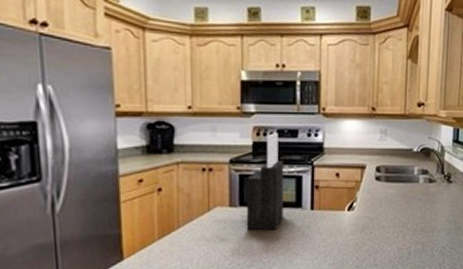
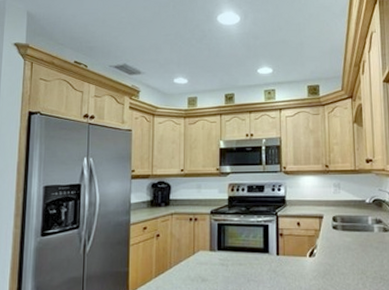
knife block: present [246,133,284,231] -> none [223,188,254,273]

